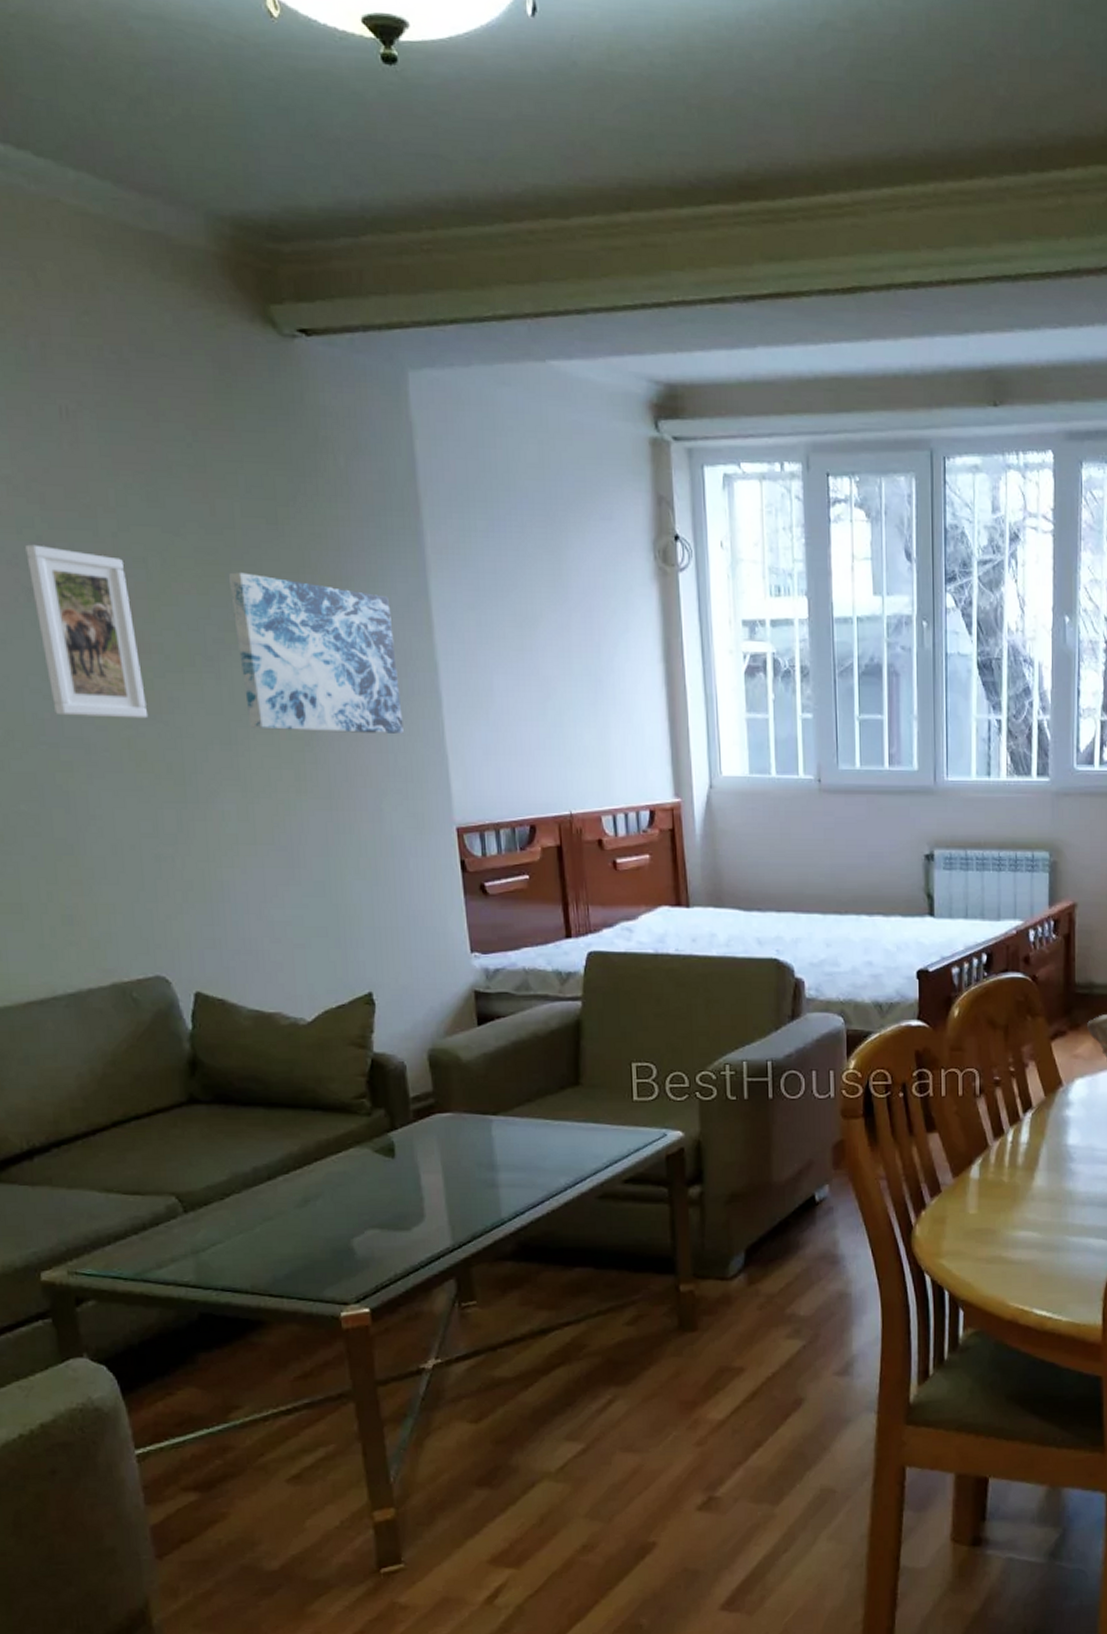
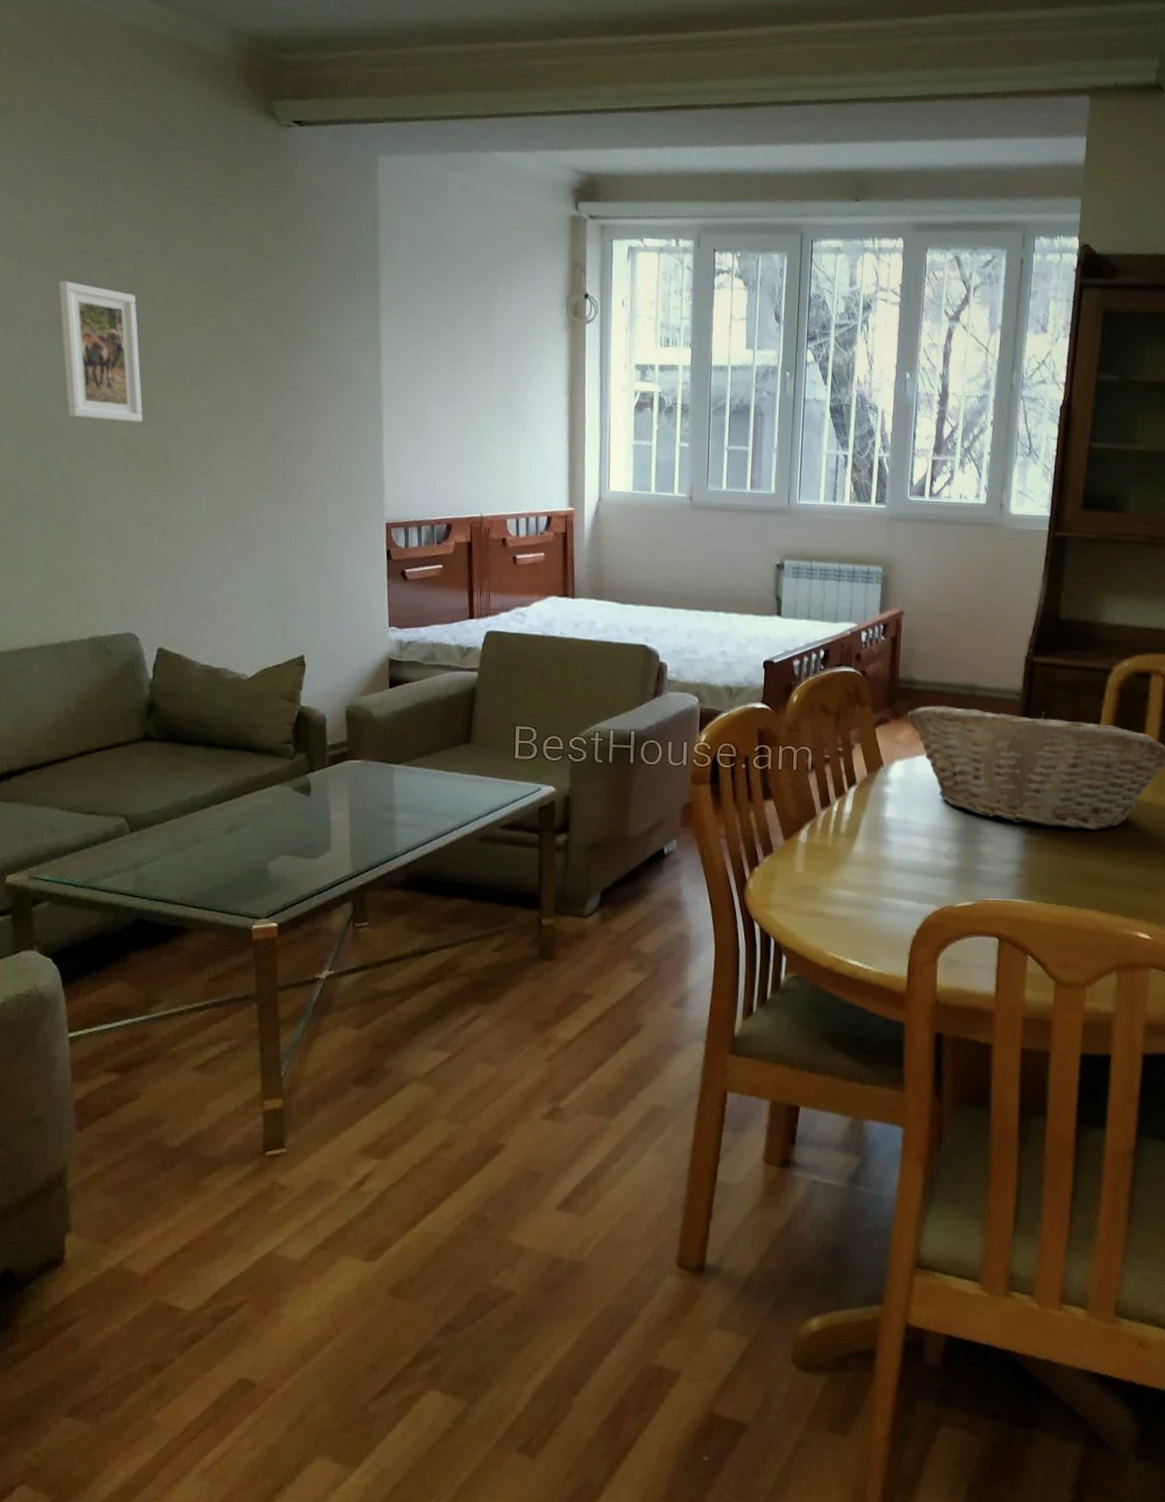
wall art: present [228,572,404,734] -> none [218,309,350,444]

